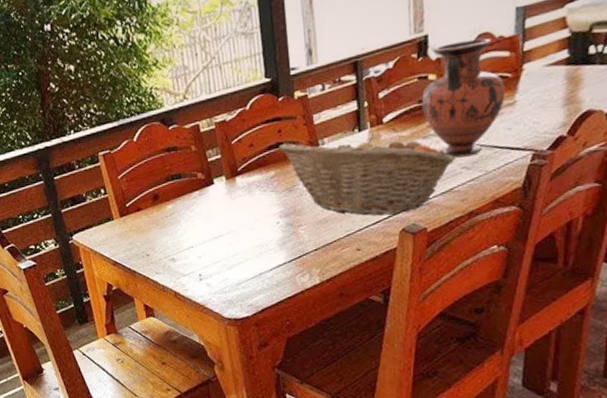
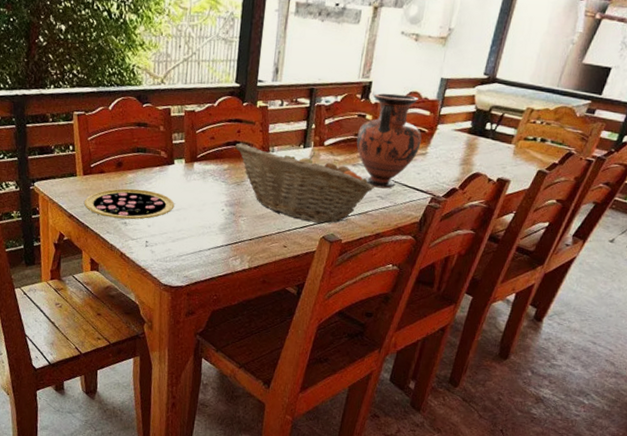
pizza: none [127,218,223,257] -> present [84,188,175,220]

